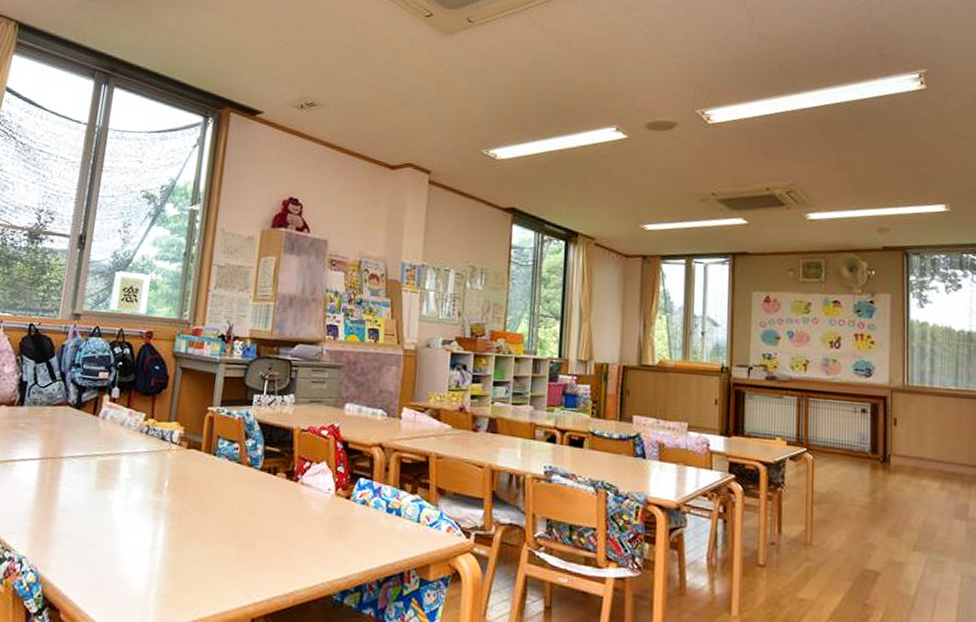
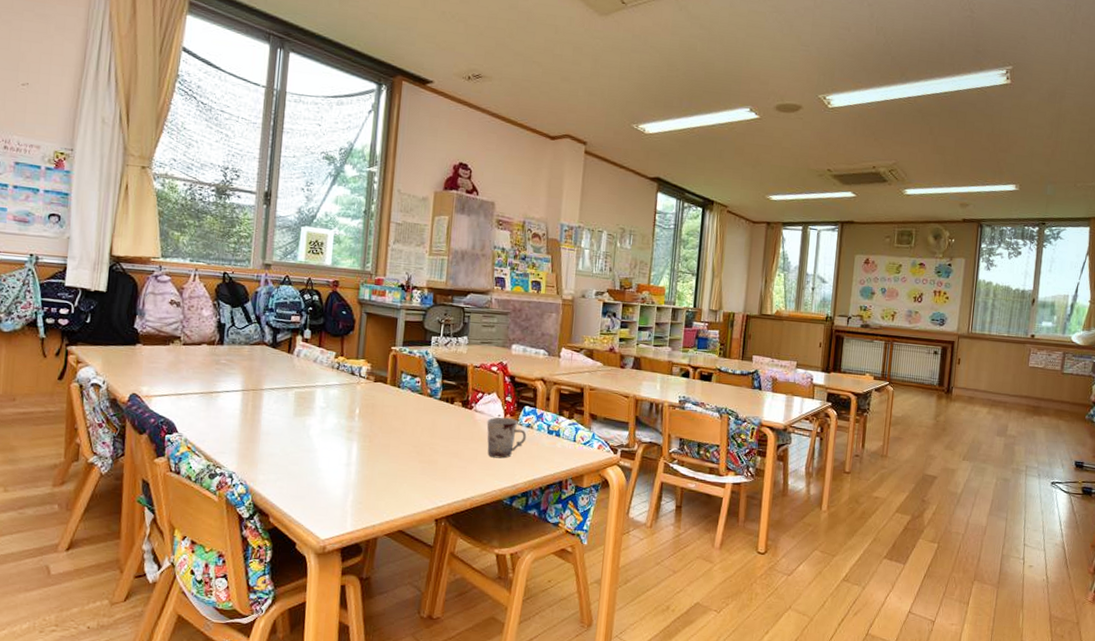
cup: none [314,491,362,543] -> present [486,417,527,459]

